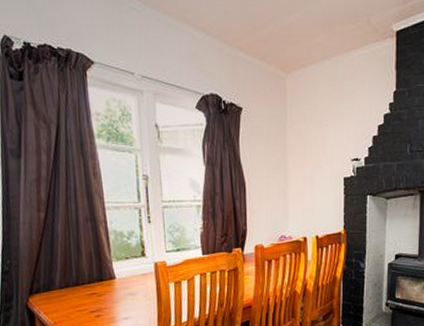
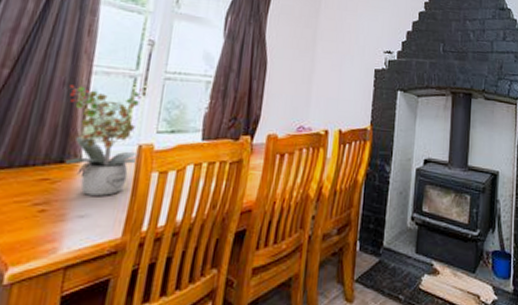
potted plant: none [91,218,157,303] -> present [65,85,146,196]

